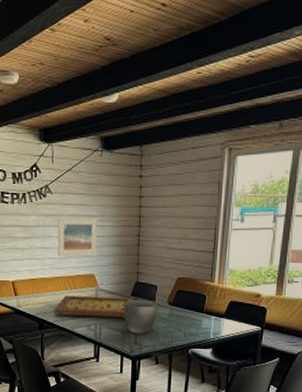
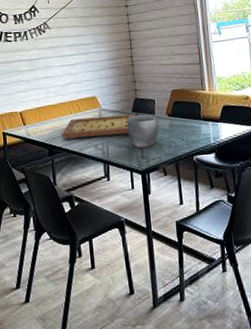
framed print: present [57,217,98,257] -> none [57,46,96,84]

